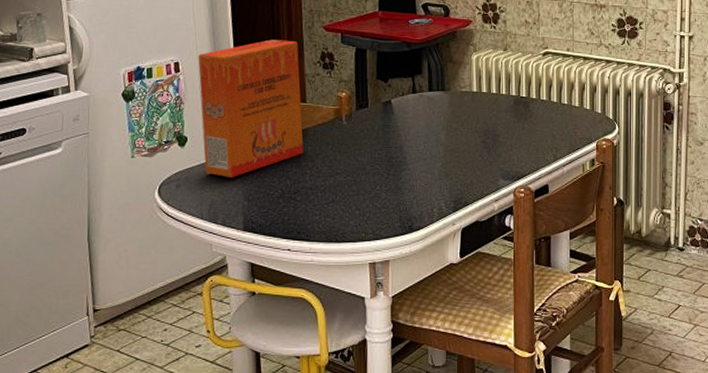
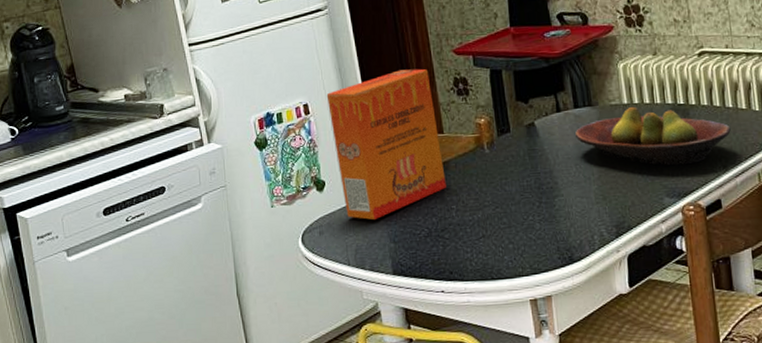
fruit bowl: none [426,94,564,152] -> present [574,106,731,166]

